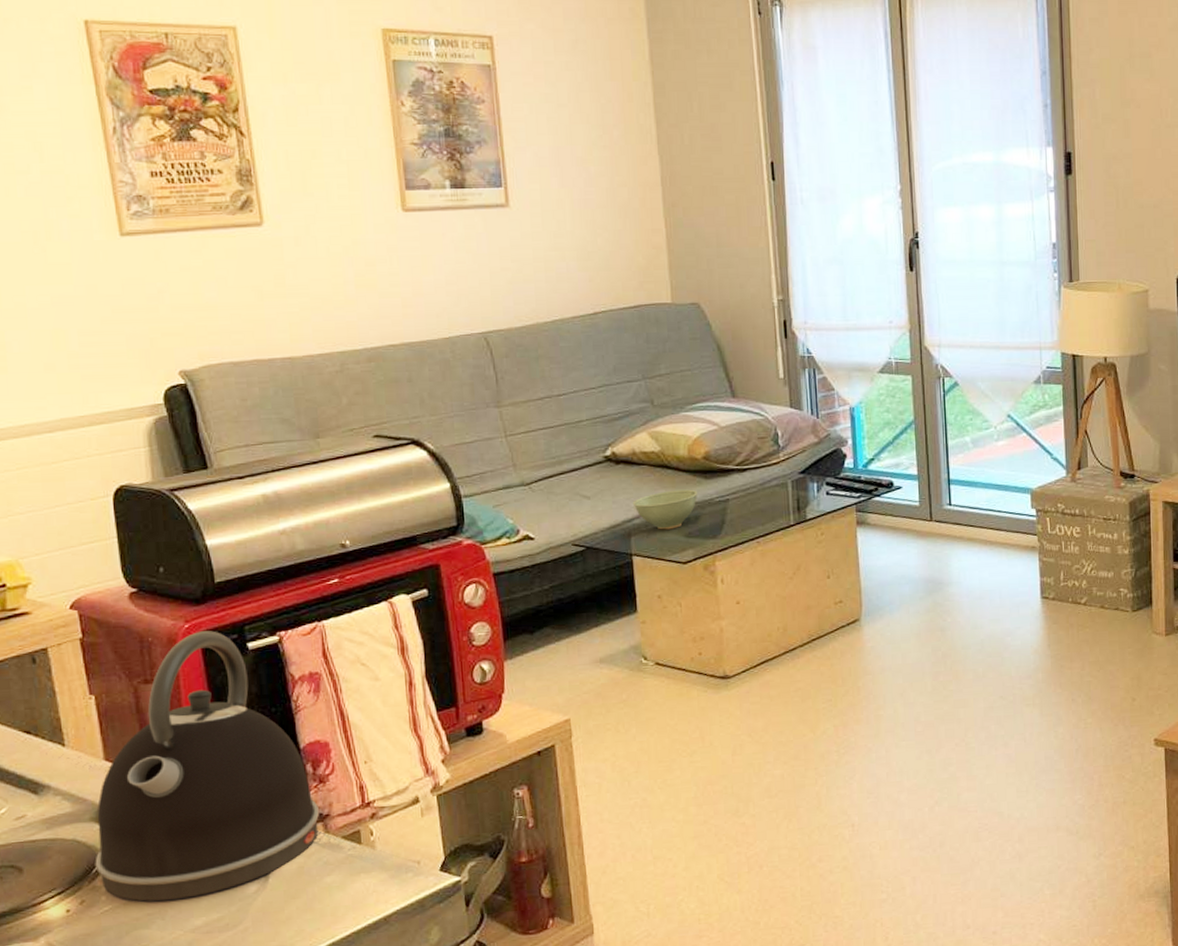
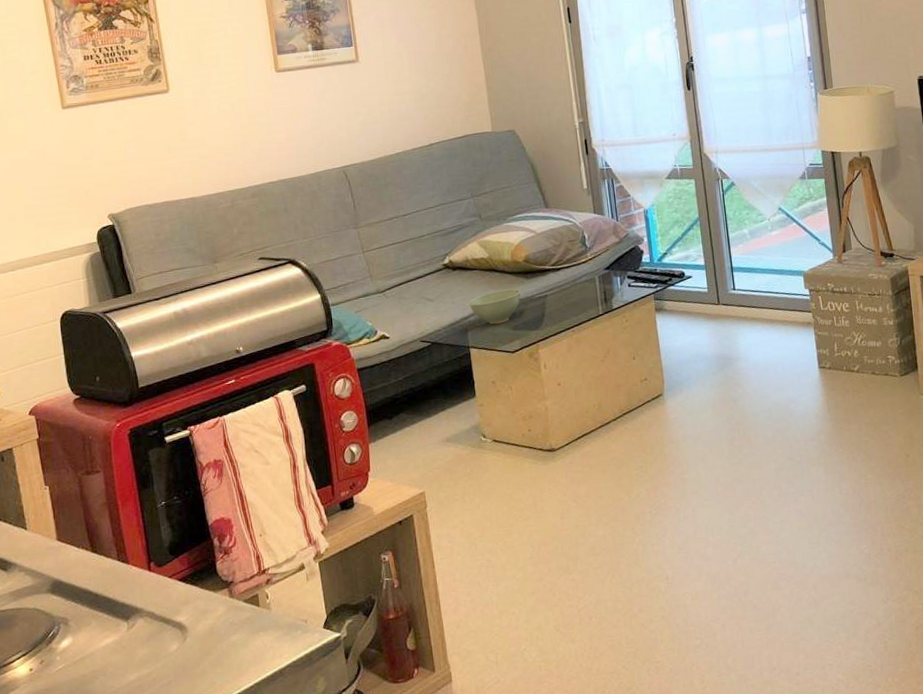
kettle: present [95,631,320,902] -> none [51,428,226,660]

